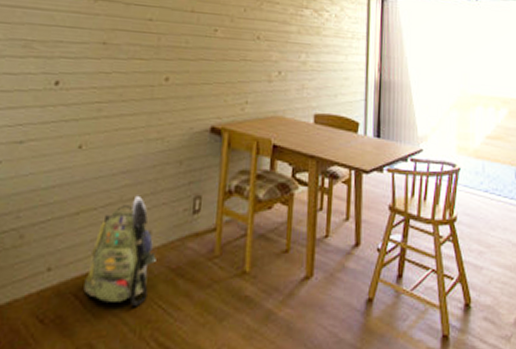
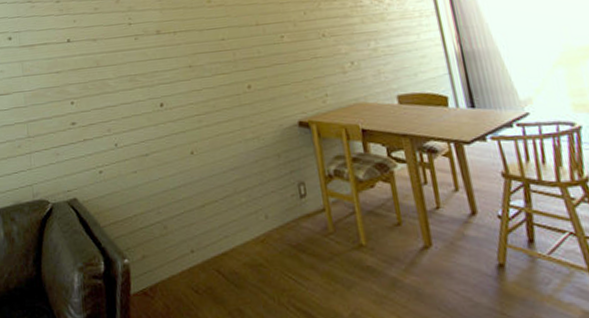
backpack: present [83,195,157,306] -> none [222,187,278,278]

